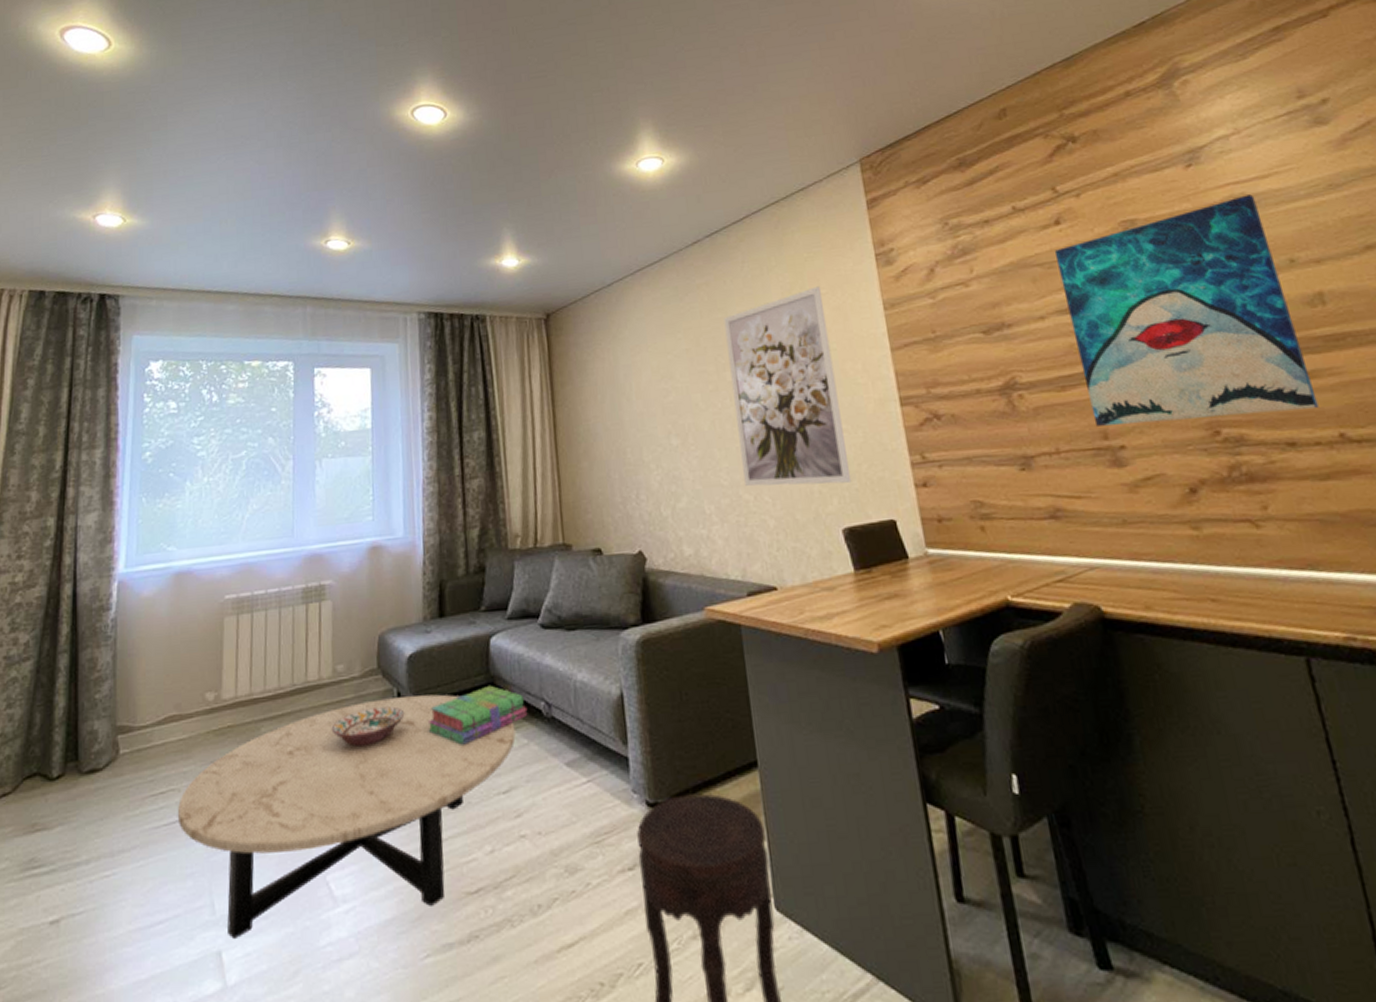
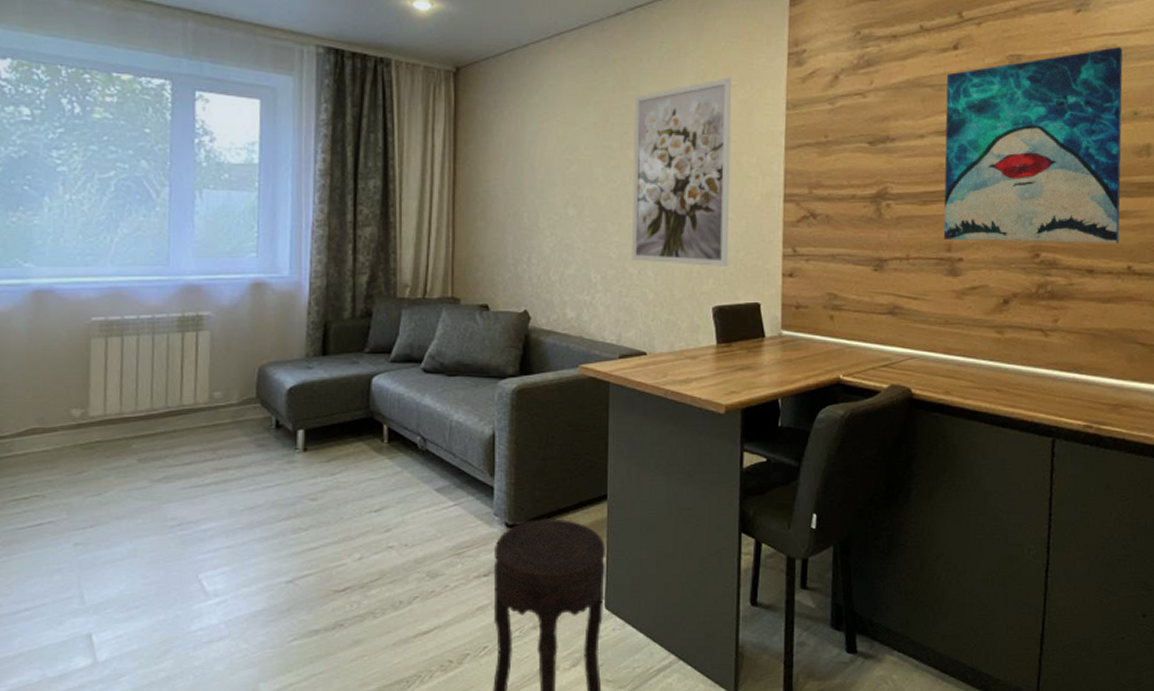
coffee table: present [177,694,516,939] -> none [42,424,390,624]
decorative bowl: present [331,706,405,747] -> none [206,432,283,466]
stack of books: present [428,685,528,745] -> none [305,419,404,470]

